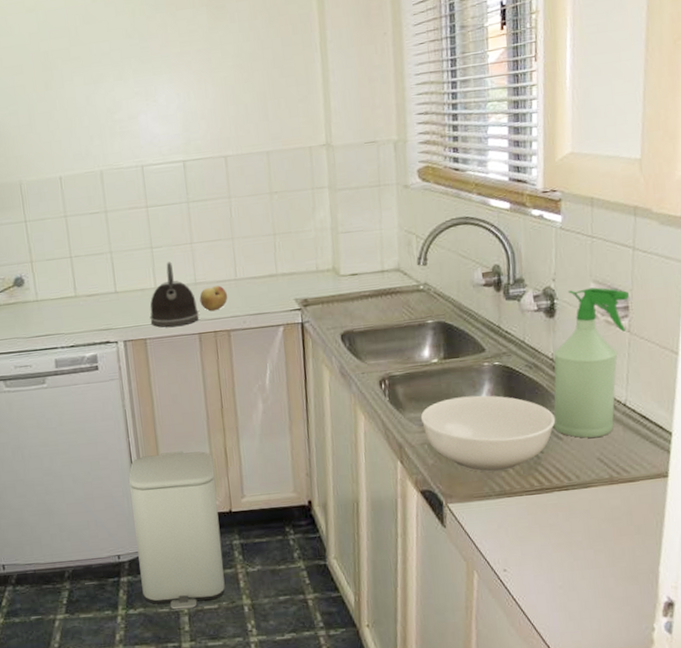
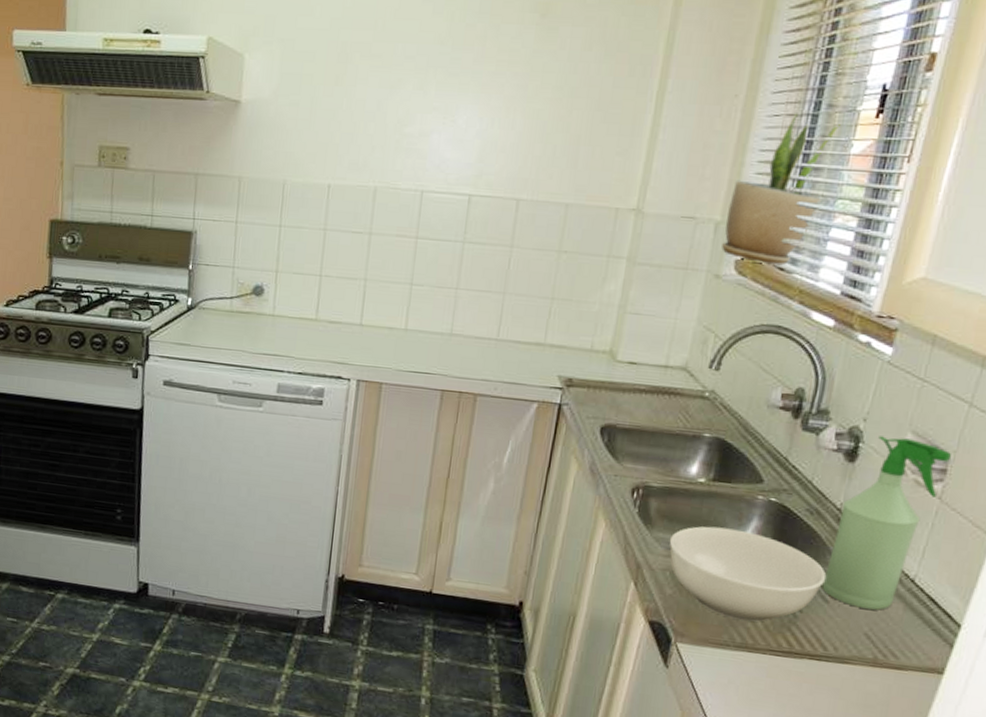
pedal bin: present [128,451,225,611] -> none [315,510,425,687]
kettle: present [150,262,199,328] -> none [391,304,447,378]
fruit: present [199,285,228,312] -> none [451,341,484,370]
potted plant: none [401,38,474,168] -> present [722,113,840,266]

